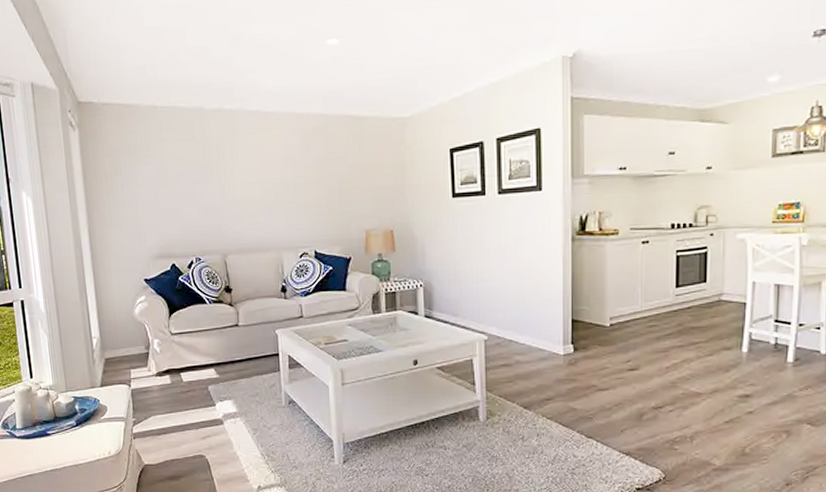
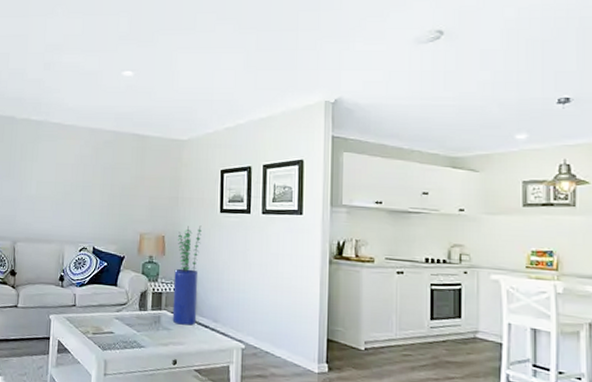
vase: none [407,214,435,323] -> present [172,225,202,326]

